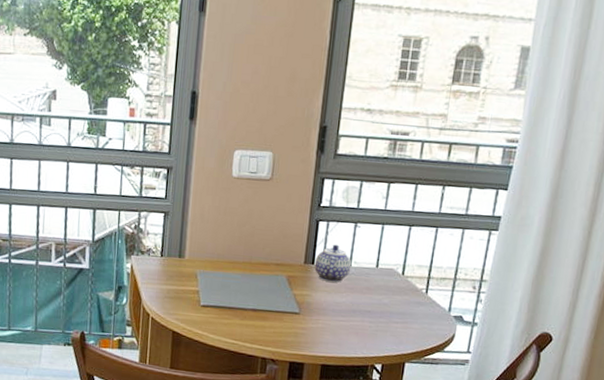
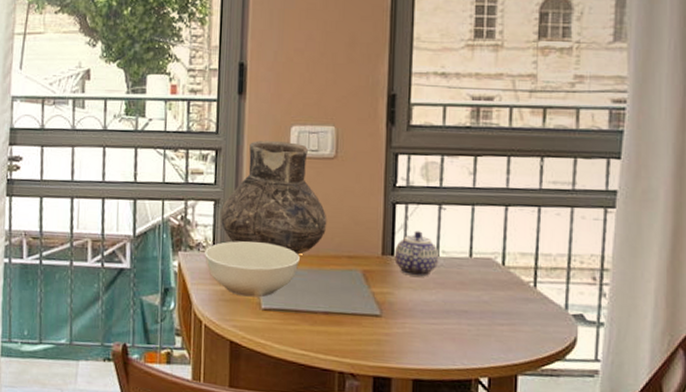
bowl: none [153,248,235,296] -> present [204,241,300,298]
vase: none [168,161,261,262] -> present [220,140,327,255]

